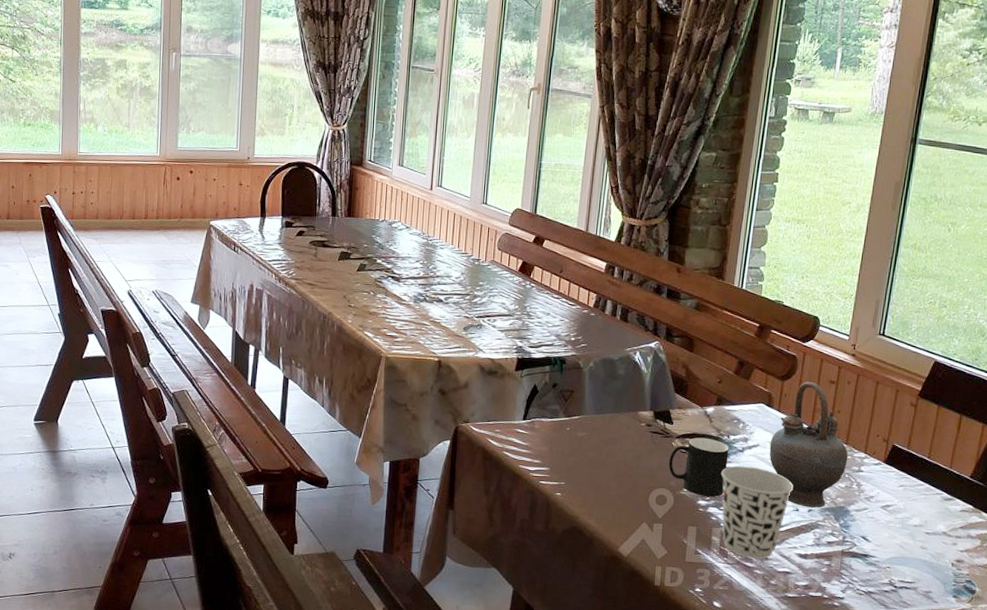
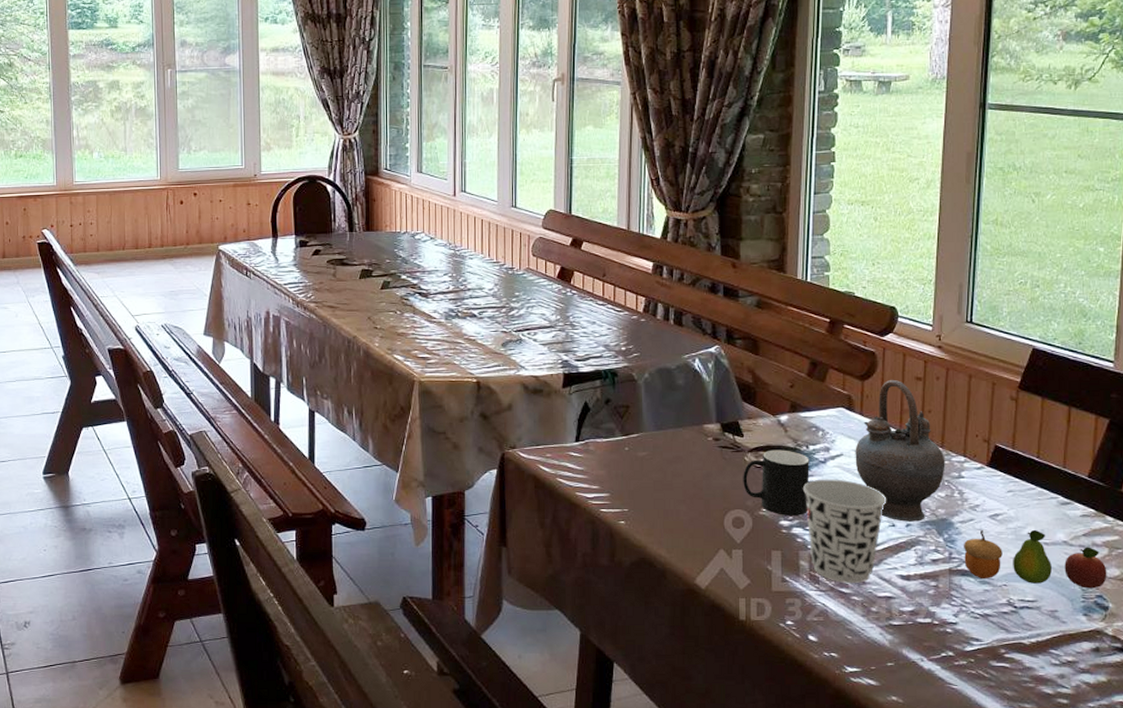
fruit: none [855,518,978,575] -> present [964,529,1107,589]

